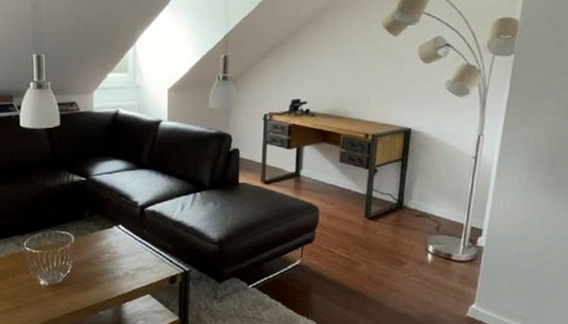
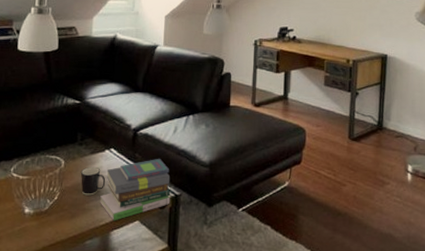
mug: none [90,242,116,270] -> present [80,166,106,196]
books: none [111,235,180,294] -> present [100,158,171,221]

